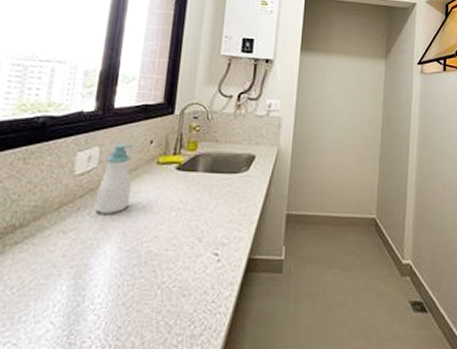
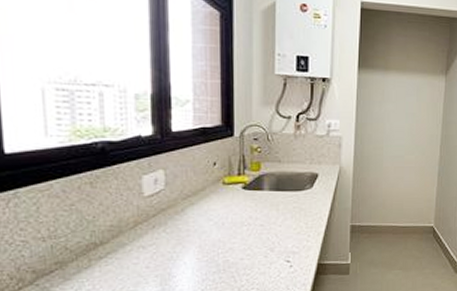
soap bottle: present [94,144,133,214] -> none [168,166,201,230]

